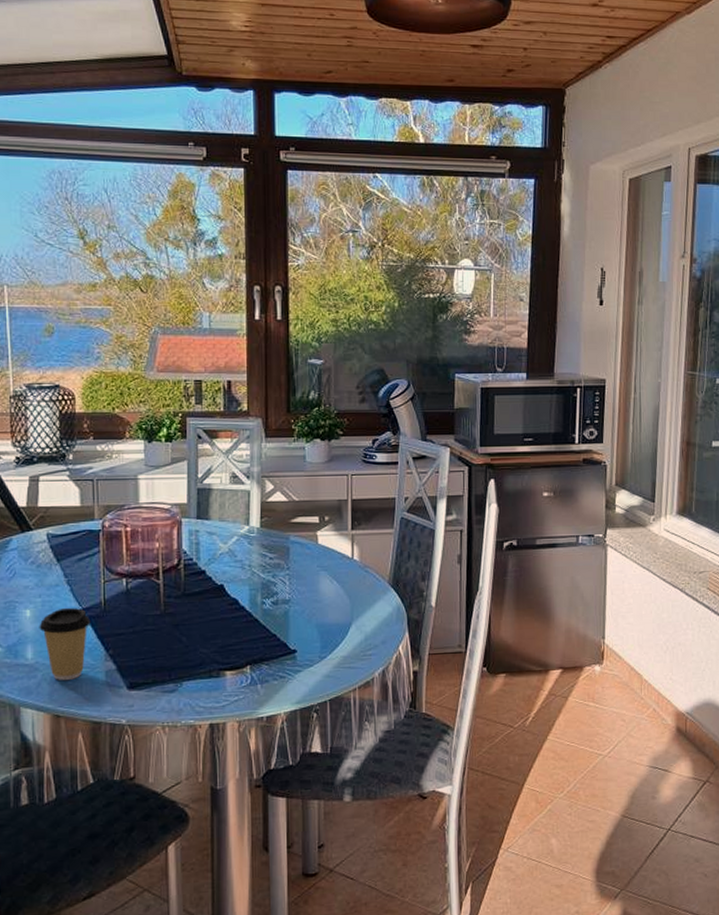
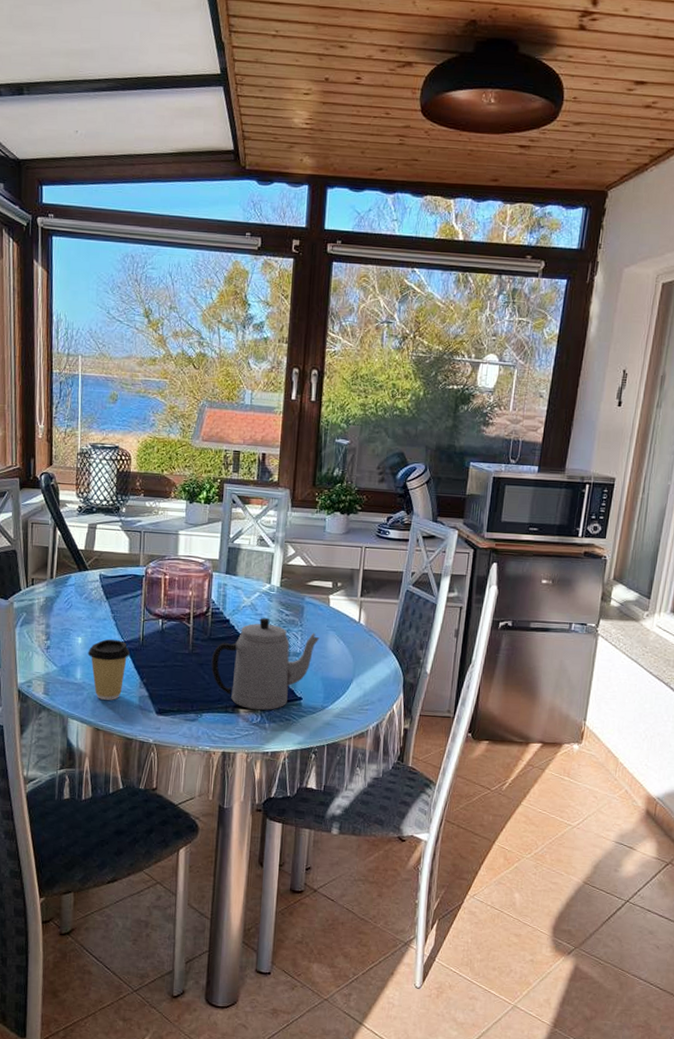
teapot: none [188,564,310,671] -> present [211,617,320,711]

